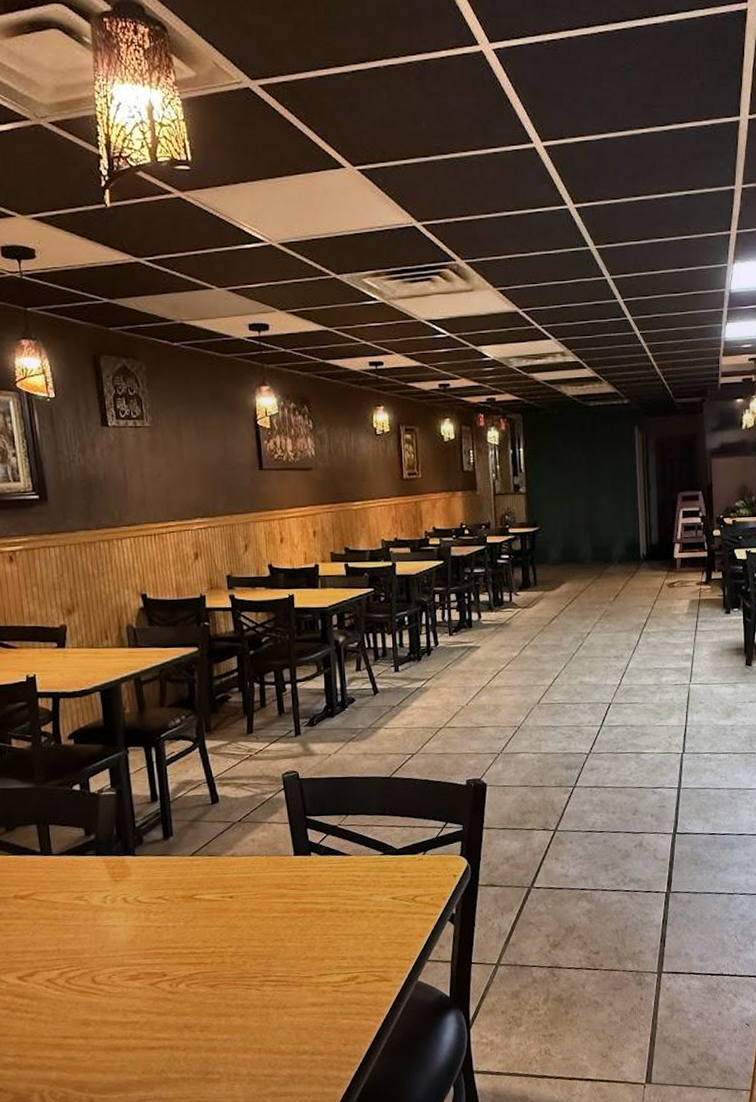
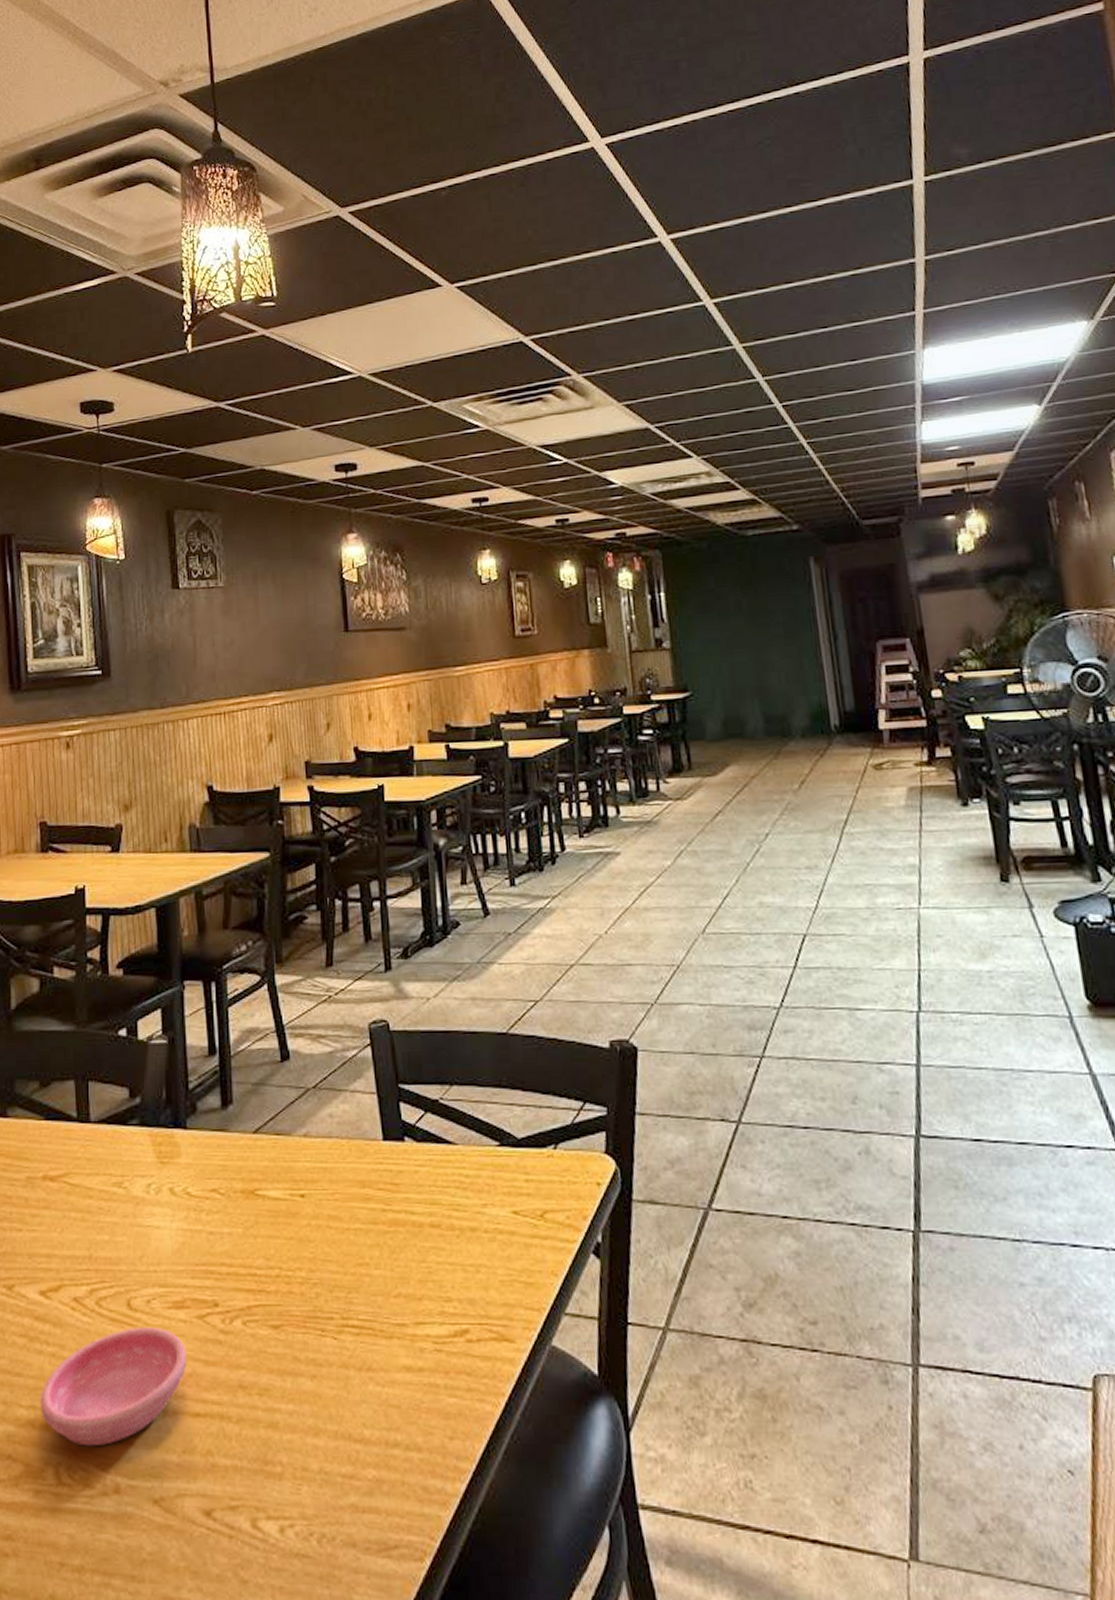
saucer: none [23,994,143,1077] -> present [40,1327,187,1447]

